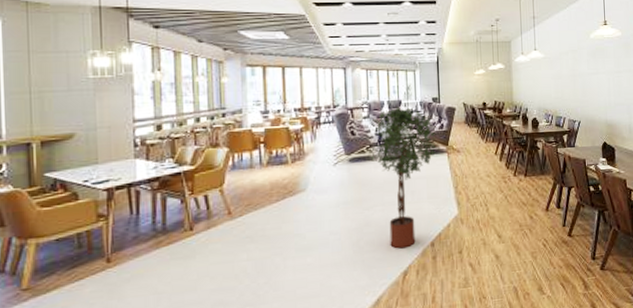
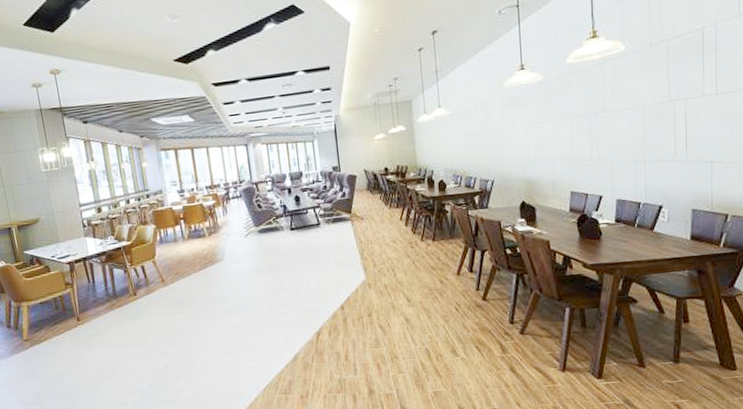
potted tree: present [370,107,443,249] -> none [275,178,347,312]

